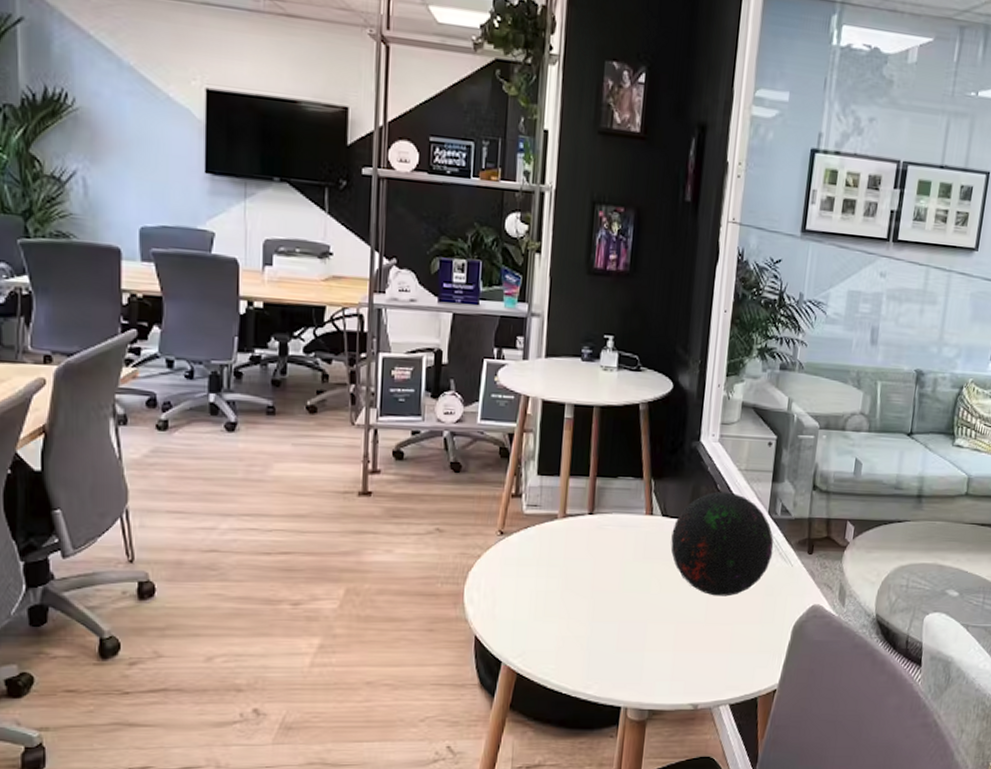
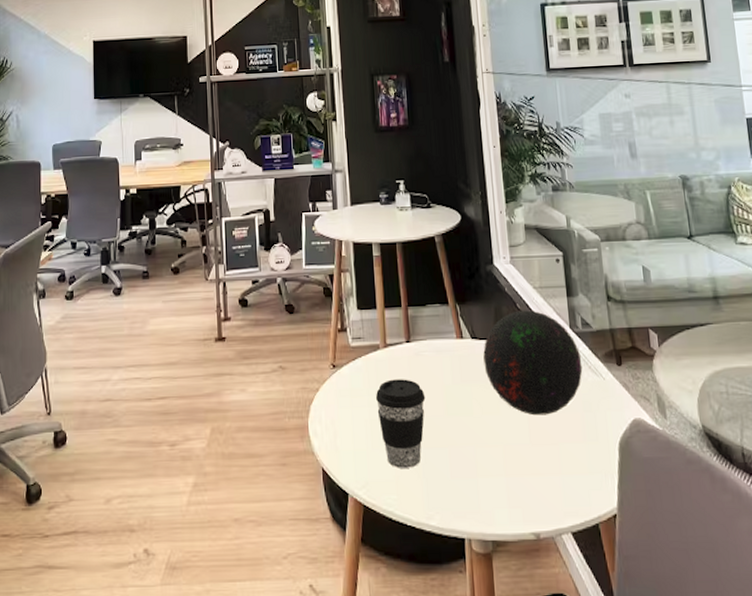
coffee cup: none [545,551,602,640] -> present [375,379,426,468]

